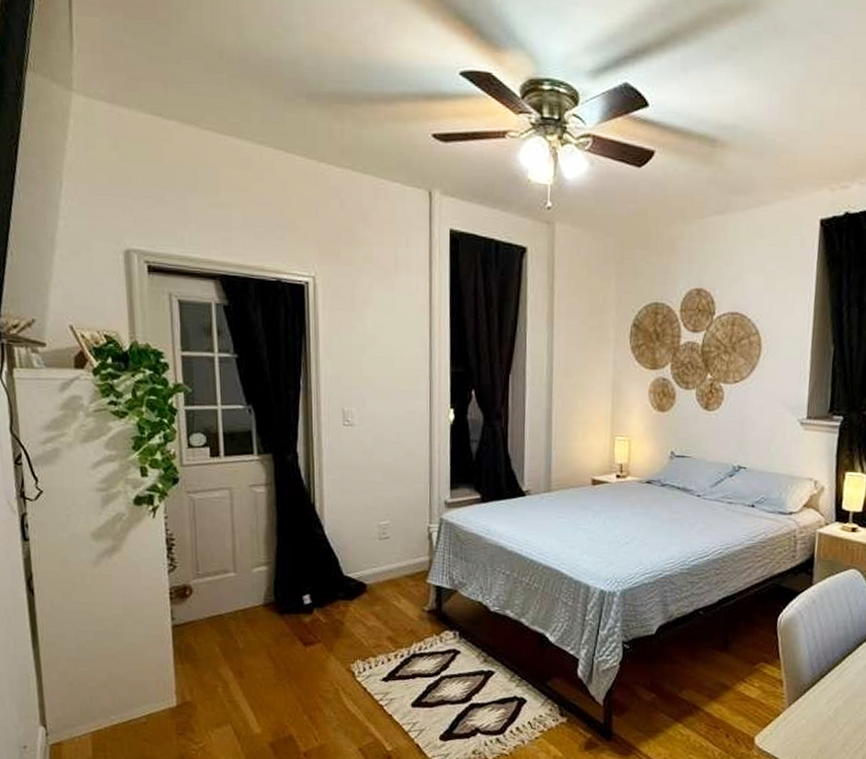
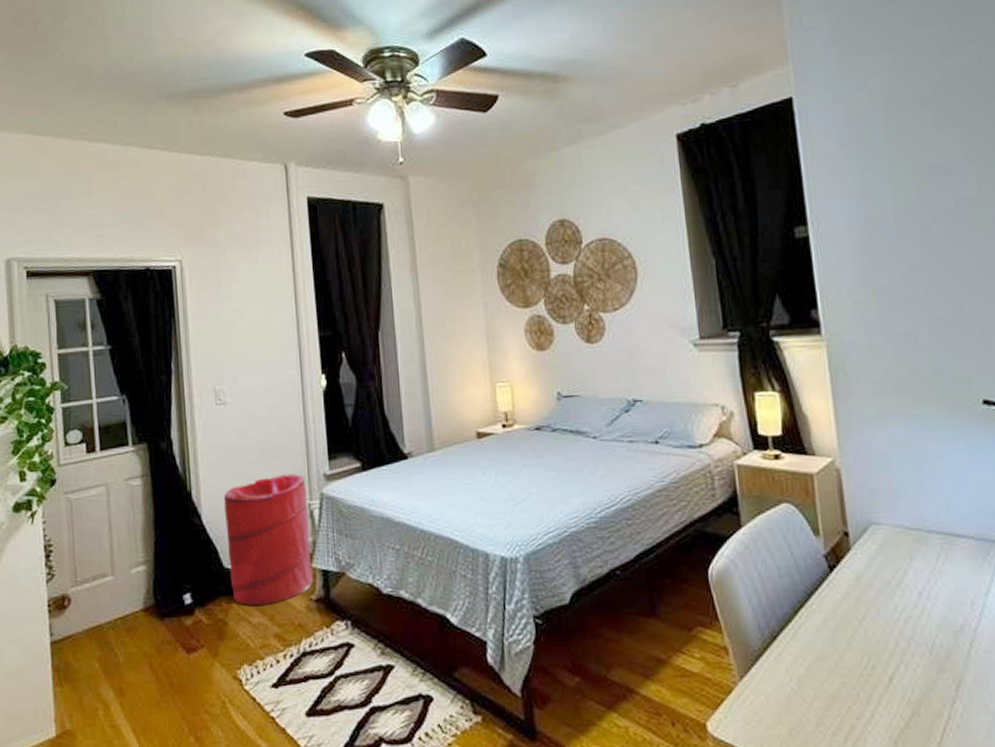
laundry hamper: none [347,497,427,612] -> present [224,473,313,607]

